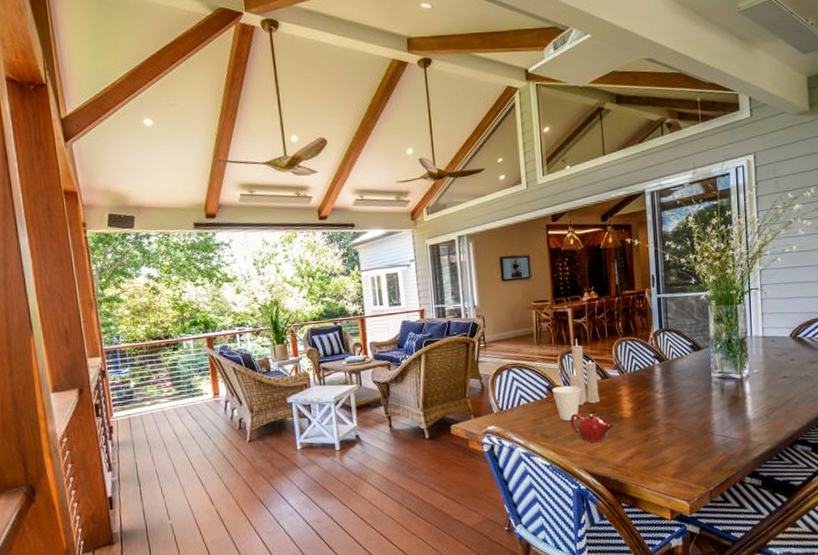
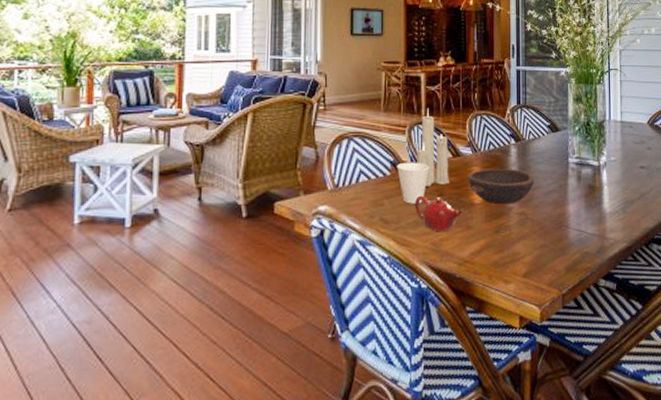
bowl: none [617,386,679,418] -> present [468,168,534,205]

